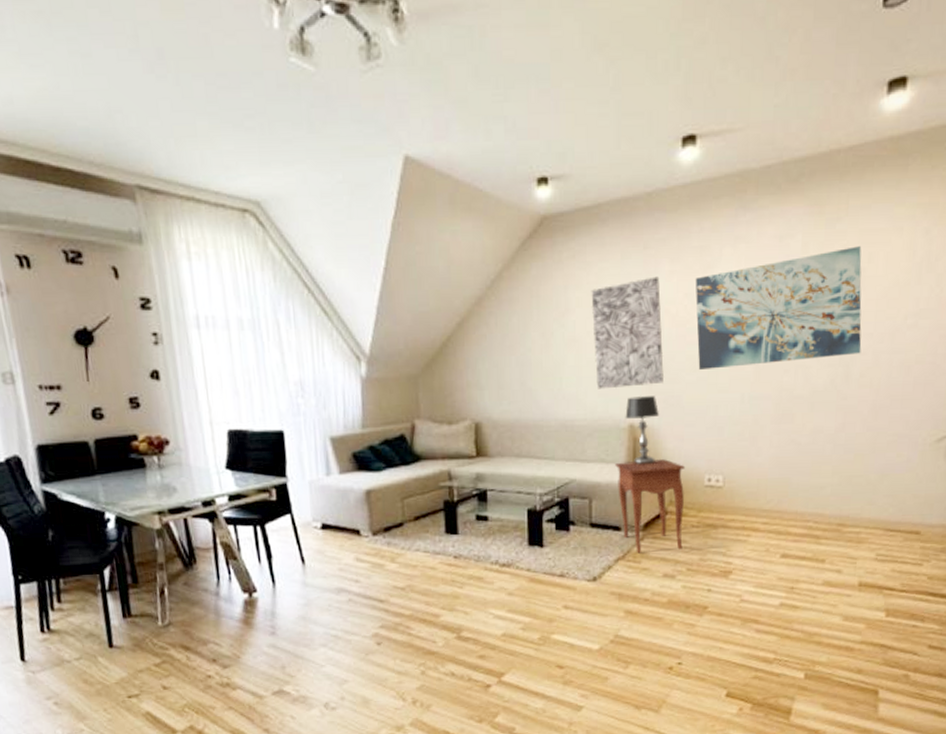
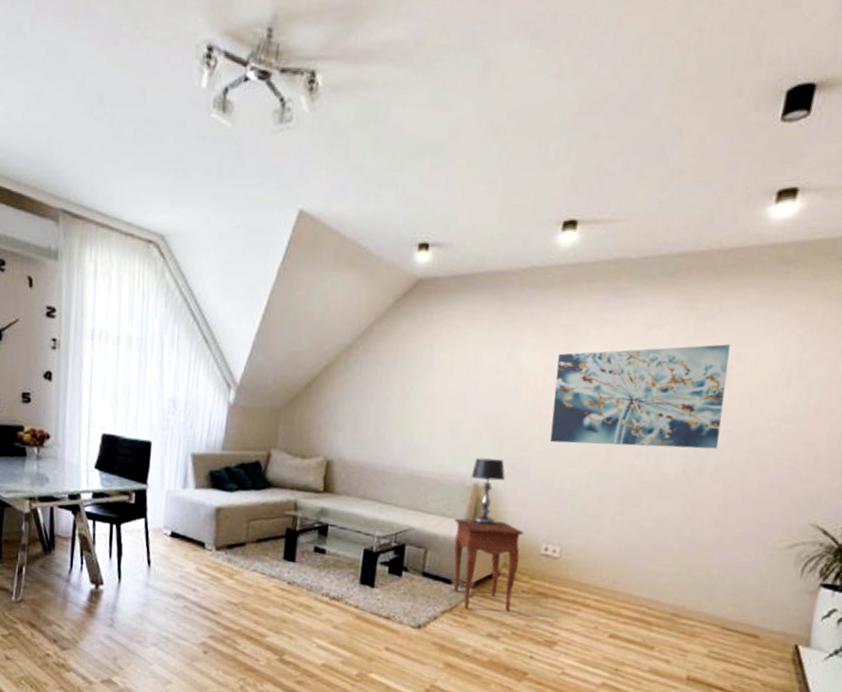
wall art: present [591,276,664,390] -> none [447,347,523,449]

